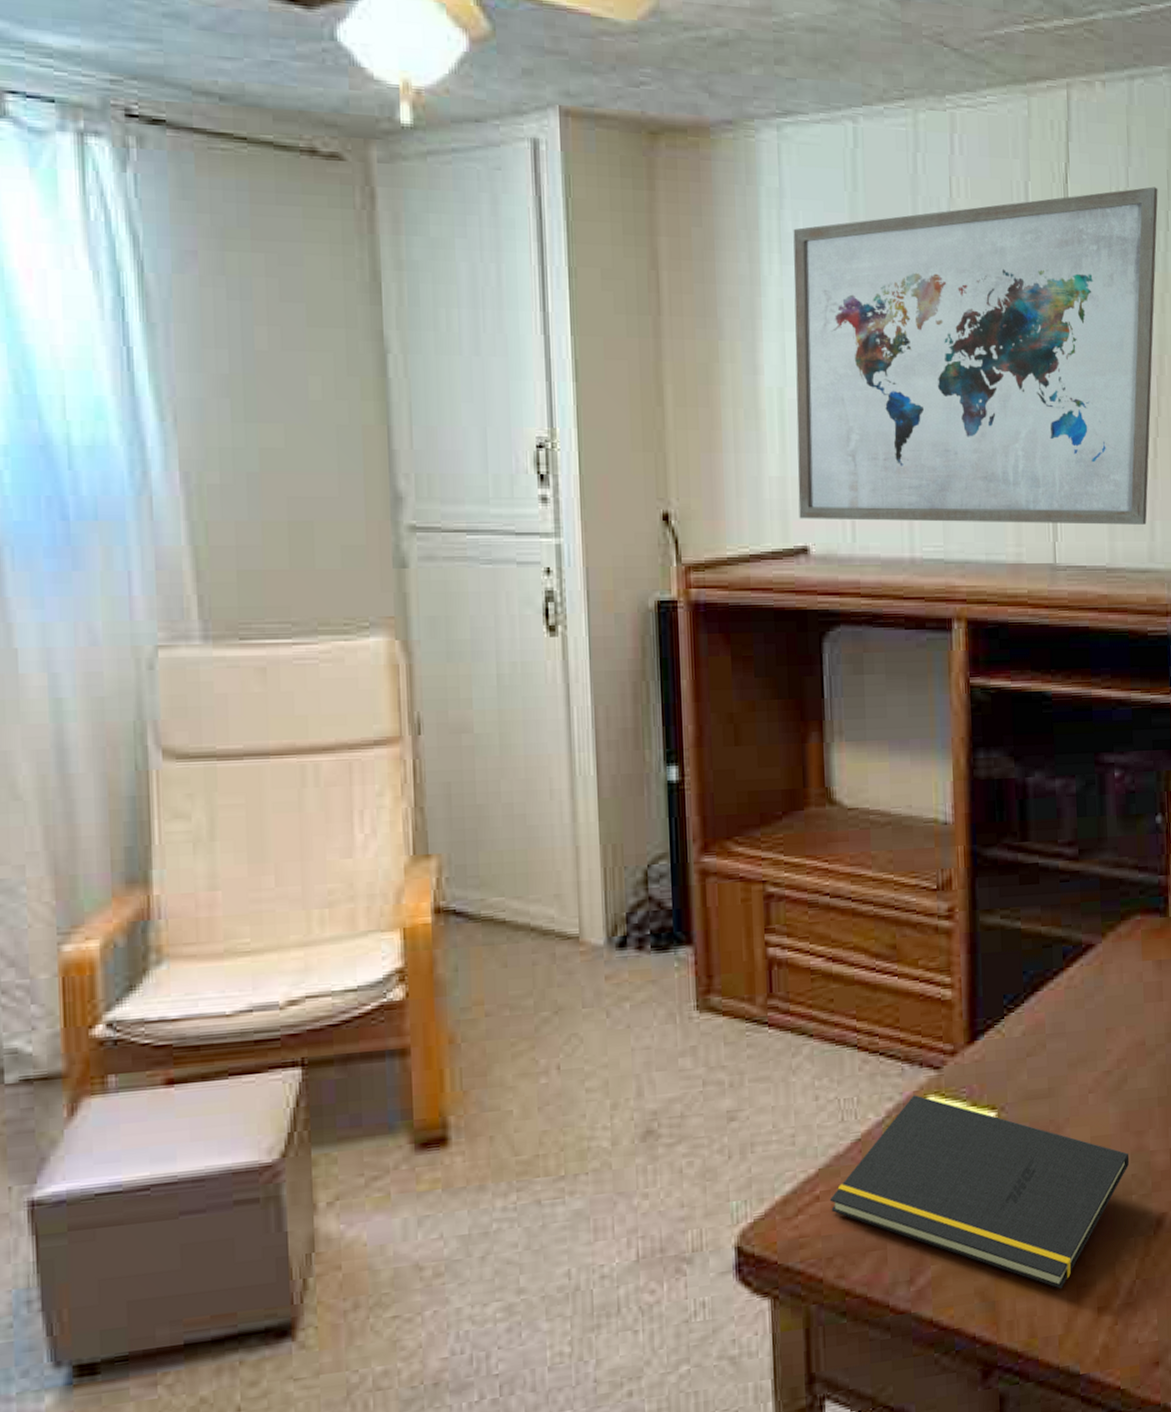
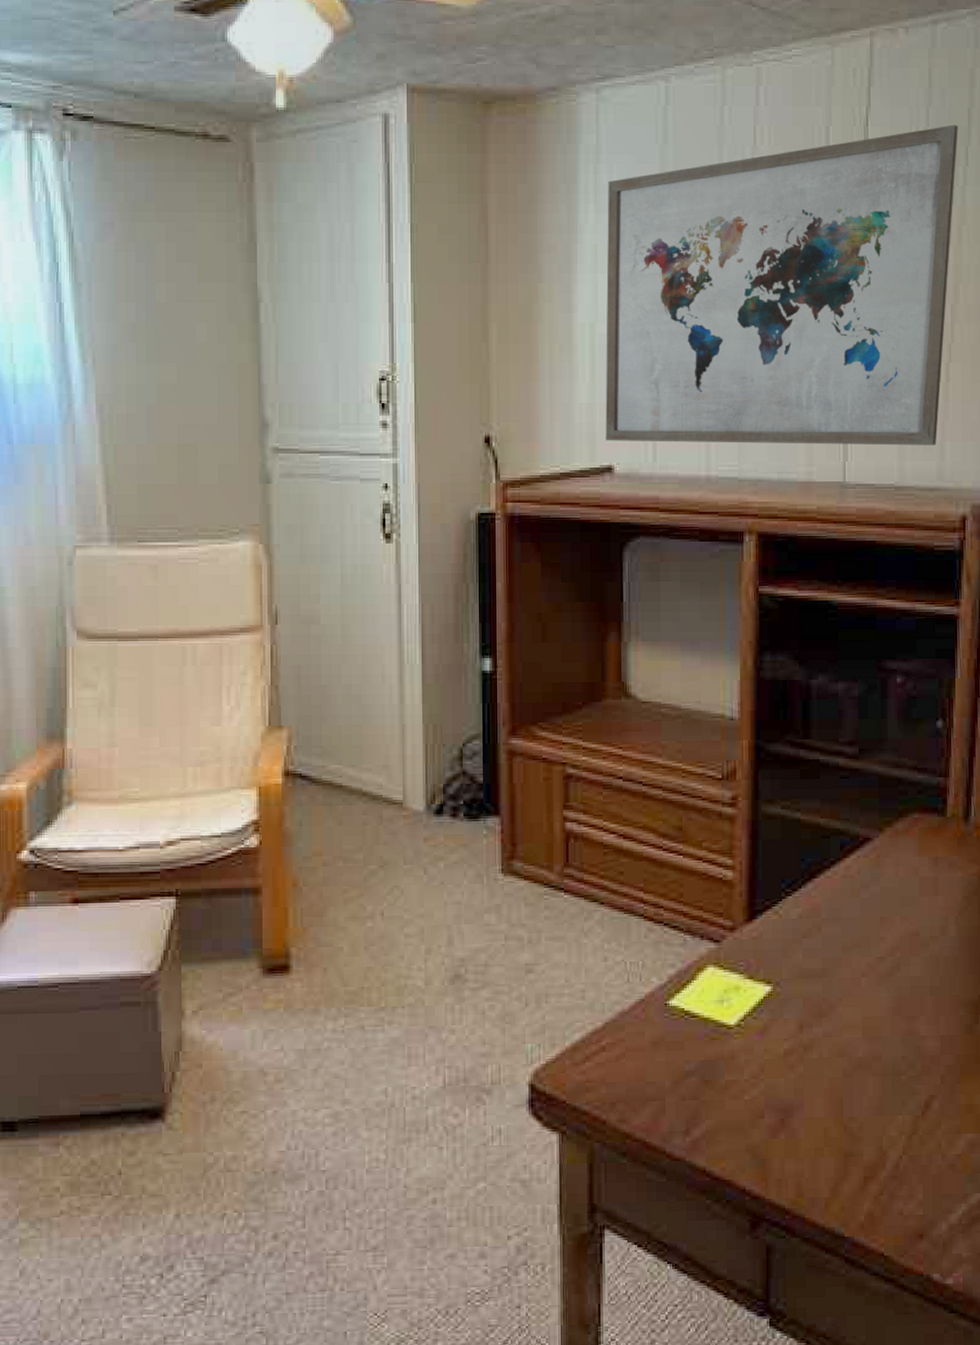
notepad: present [829,1095,1130,1289] -> none [614,964,900,1155]

